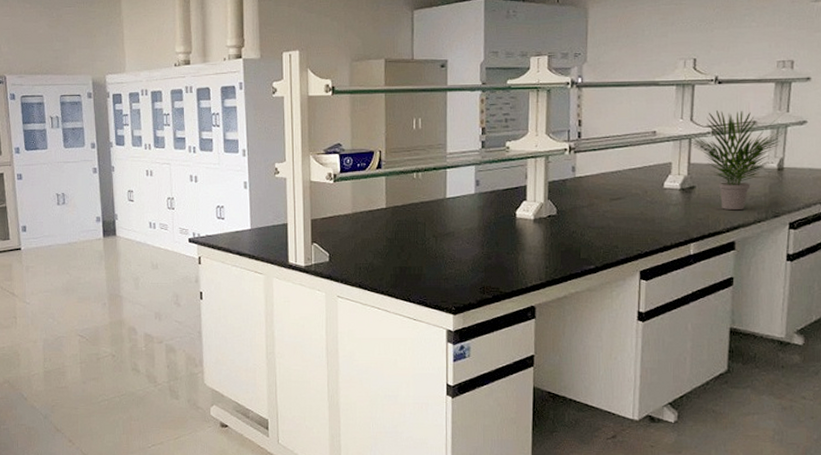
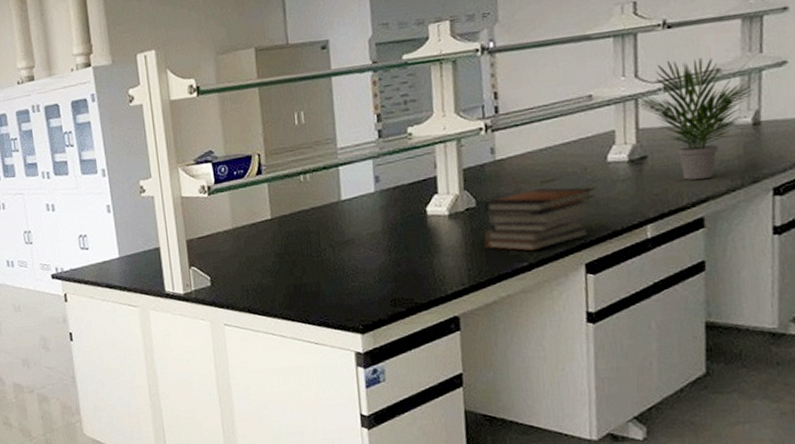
book stack: none [561,204,653,257] -> present [483,186,596,252]

